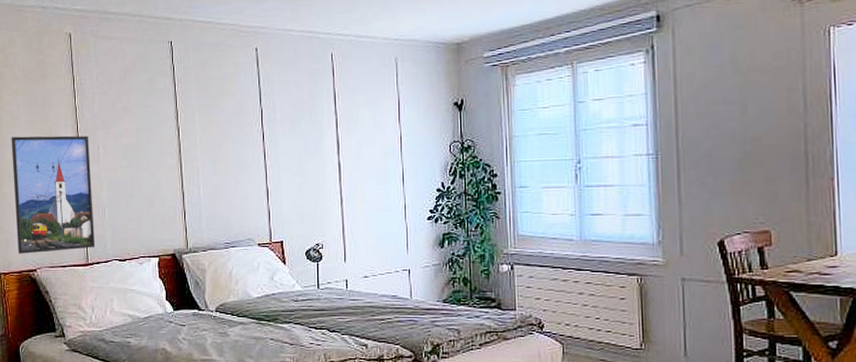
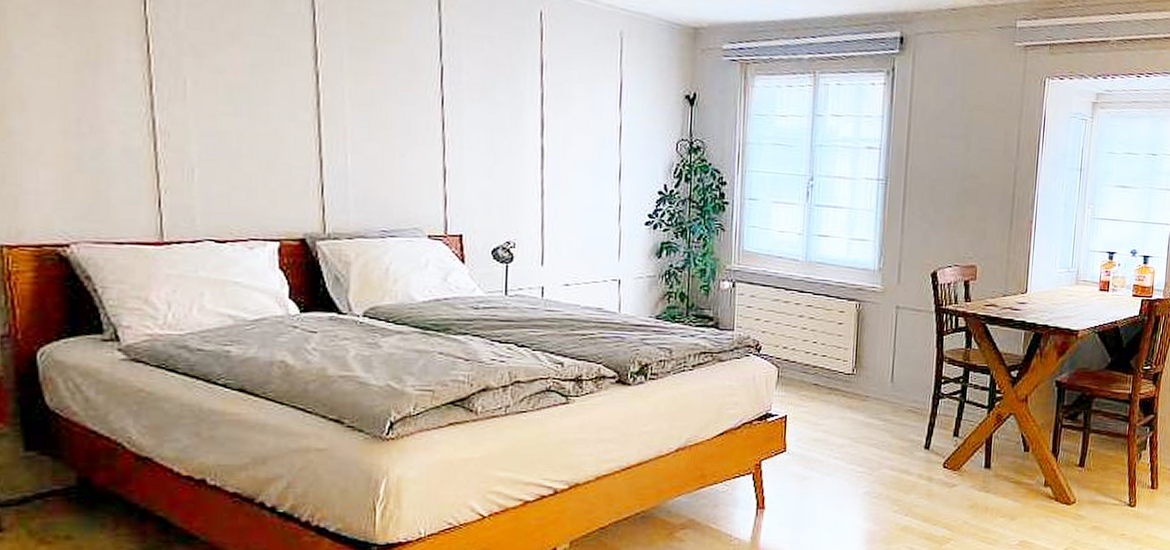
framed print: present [11,135,96,254] -> none [24,44,176,222]

